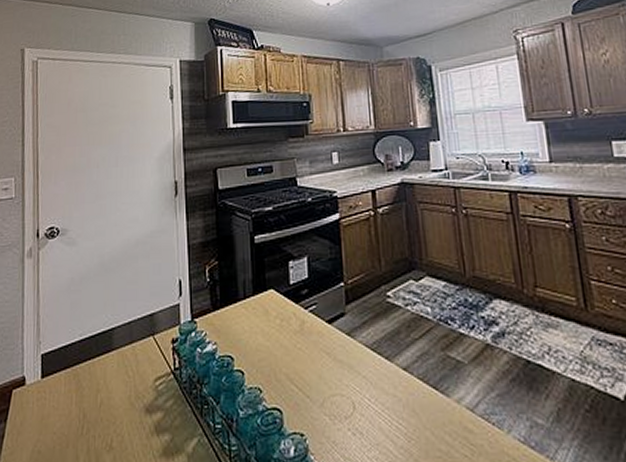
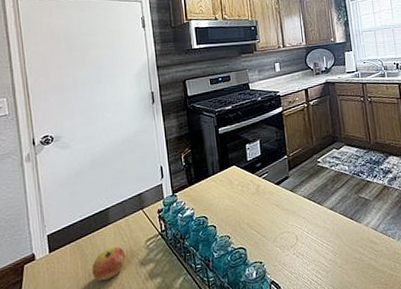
apple: none [88,382,129,425] -> present [92,247,126,281]

